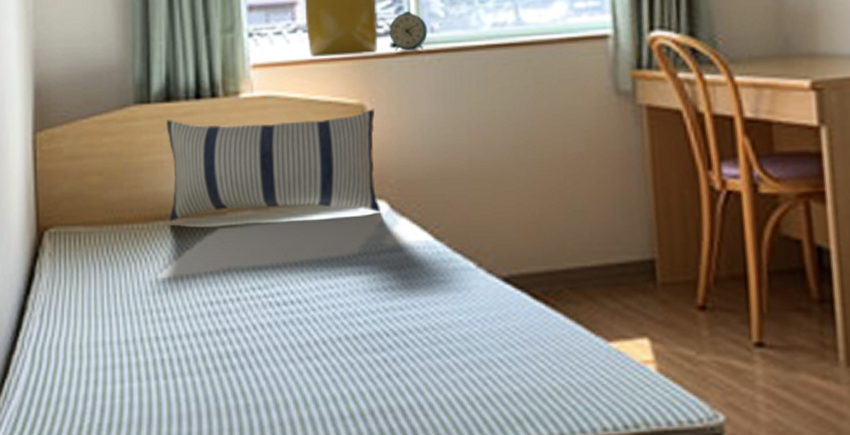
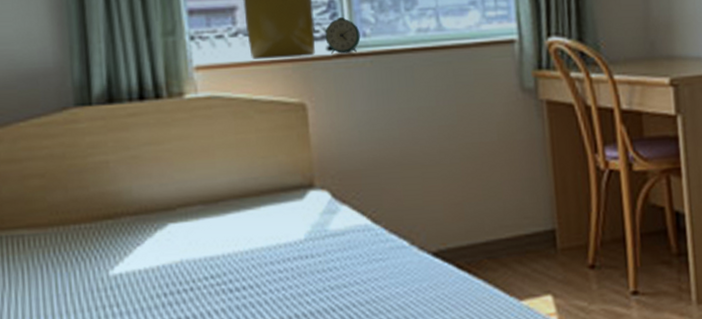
pillow: present [166,109,381,222] -> none [110,107,323,220]

